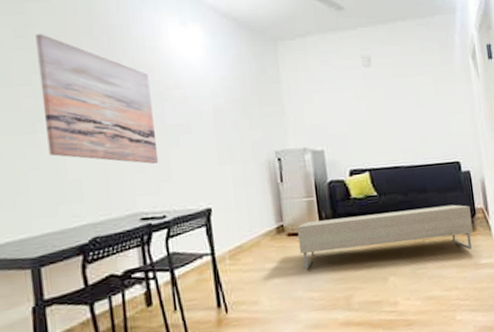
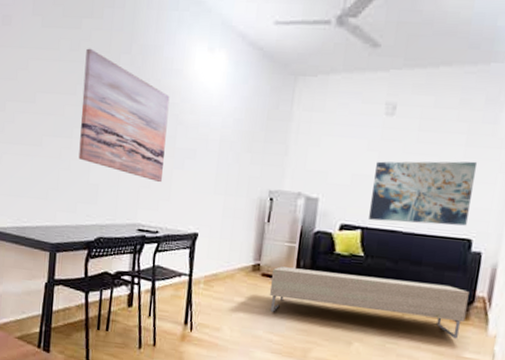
wall art: none [367,96,452,161] -> present [369,161,478,226]

